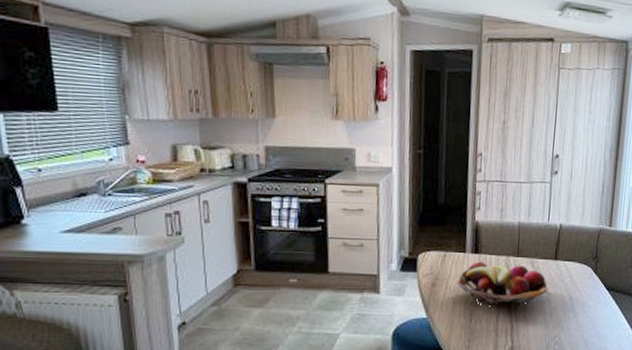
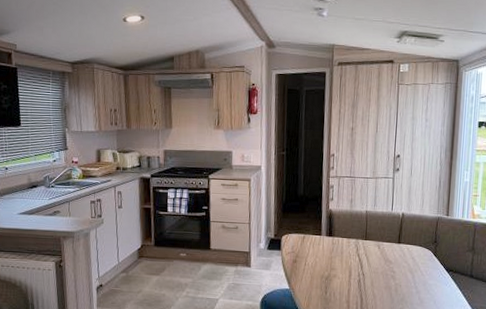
fruit basket: present [458,261,548,307] -> none [315,243,392,283]

